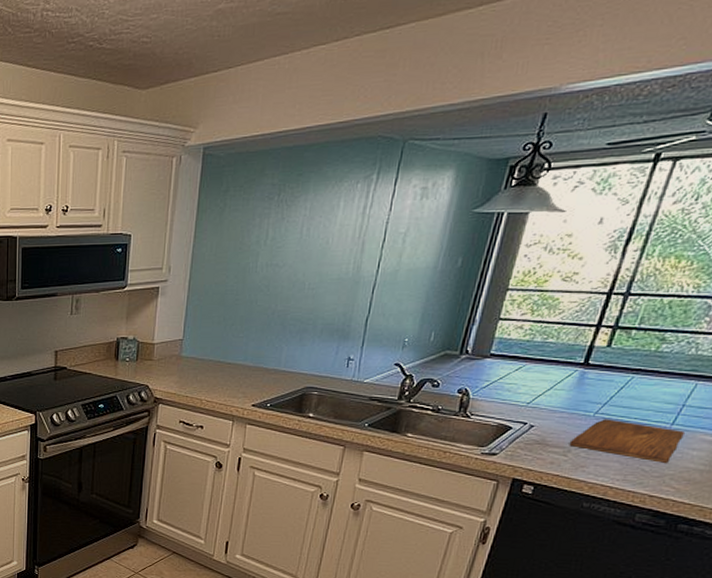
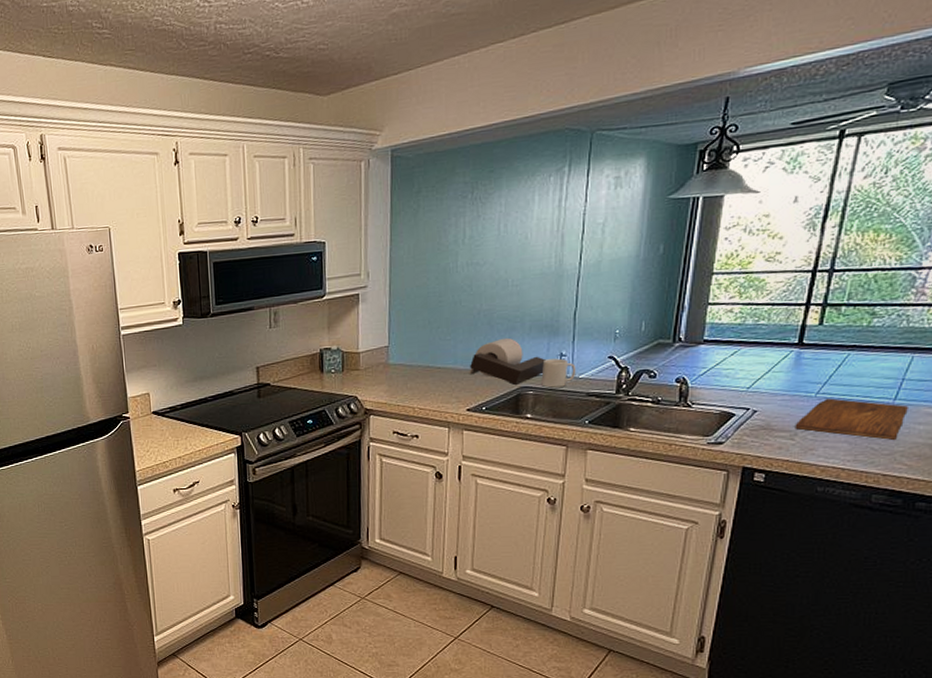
paper towel holder: none [258,339,334,384] -> present [469,337,547,385]
mug: none [326,362,362,390] -> present [541,358,576,388]

